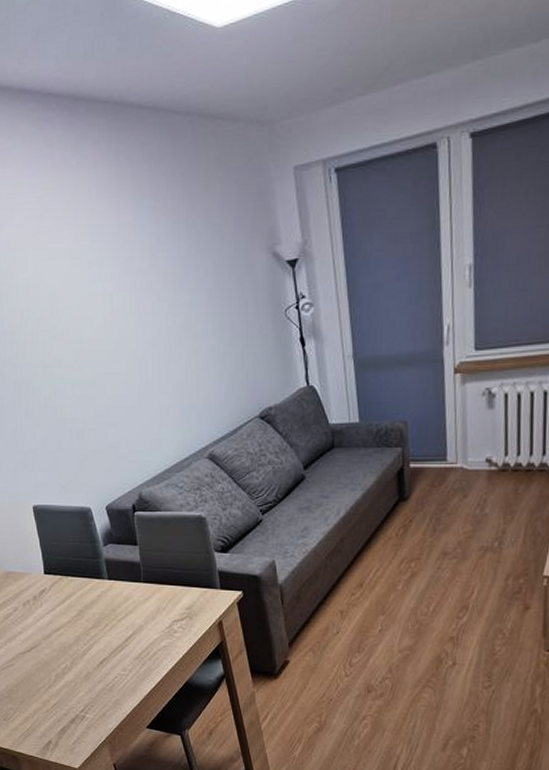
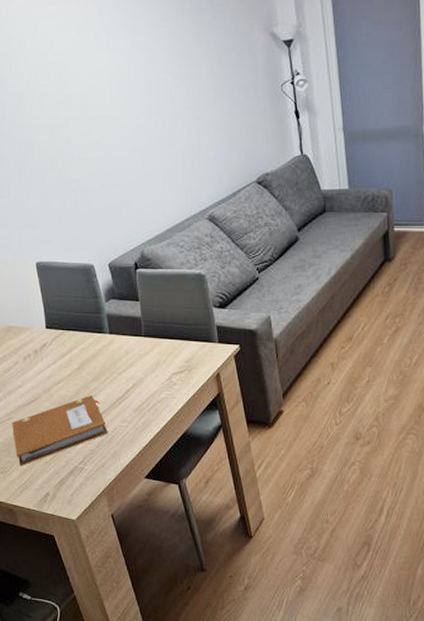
notebook: none [13,642,108,714] -> present [12,395,108,467]

